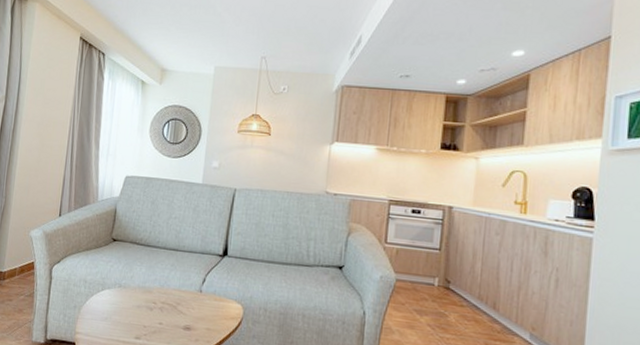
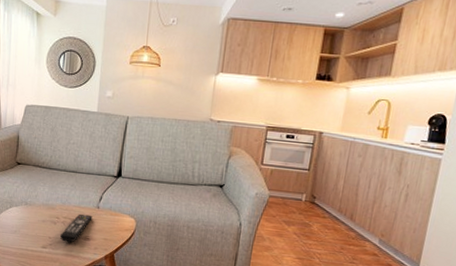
remote control: none [156,298,194,333] -> present [59,214,93,243]

